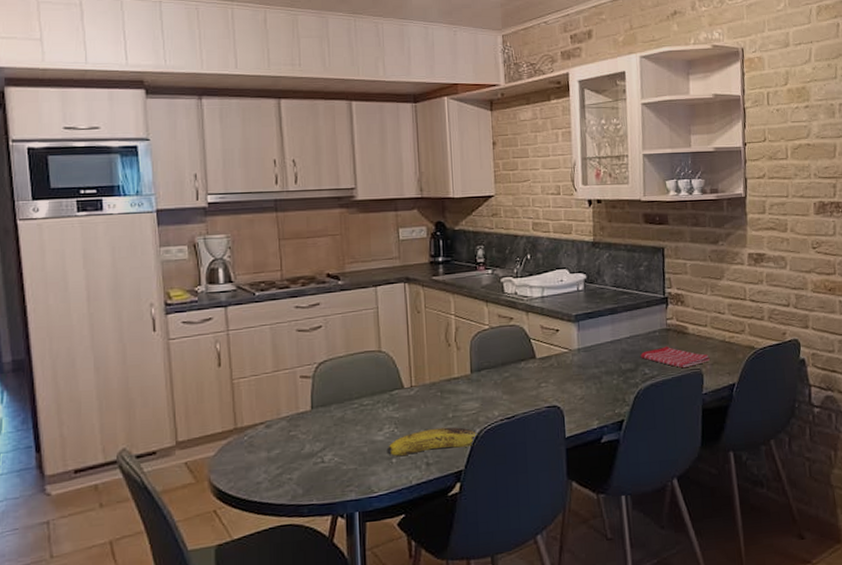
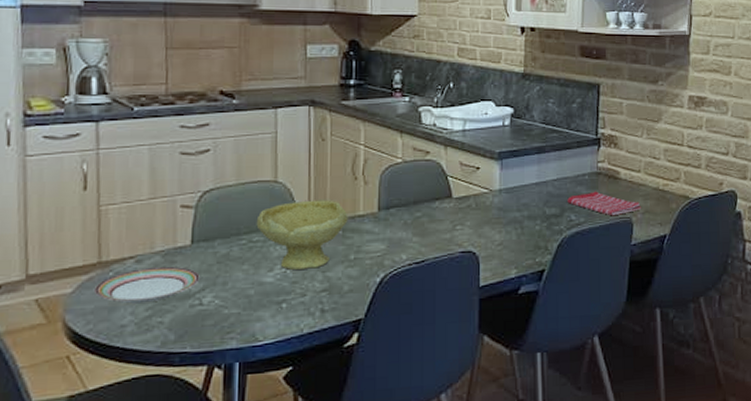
plate: none [232,430,320,464] -> present [93,267,200,304]
bowl: none [365,365,445,429] -> present [256,199,348,270]
fruit: present [386,427,478,457] -> none [276,270,382,302]

